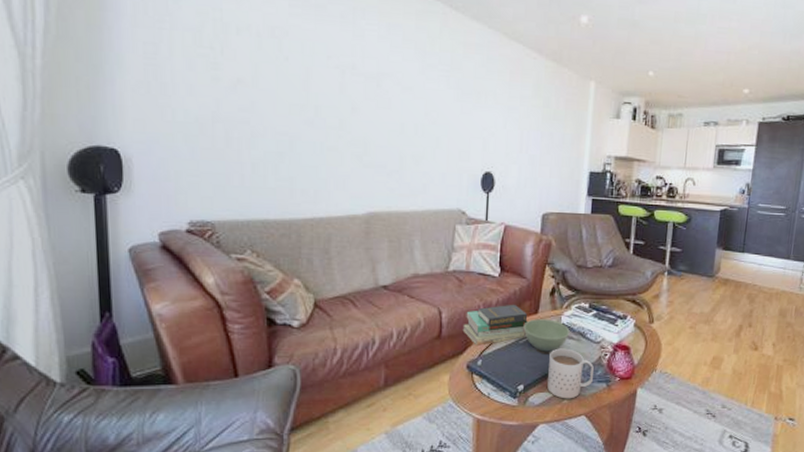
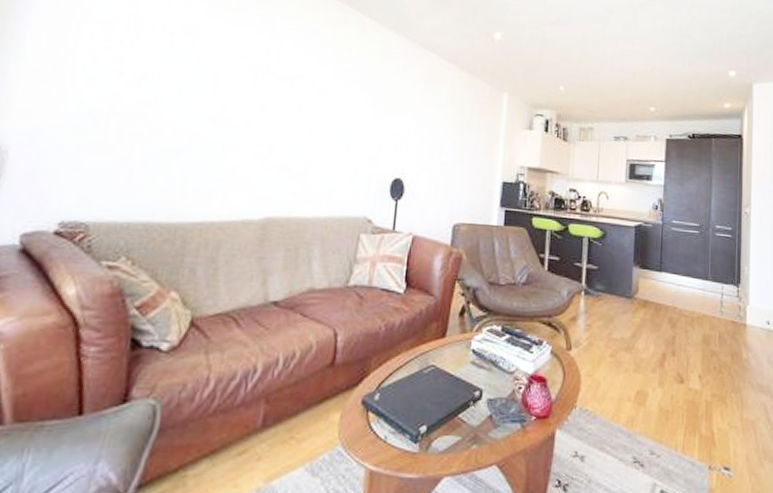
books: present [462,304,528,346] -> none [359,325,434,376]
bowl: present [523,319,570,354] -> none [428,344,481,387]
mug: present [546,348,594,399] -> none [453,379,507,444]

